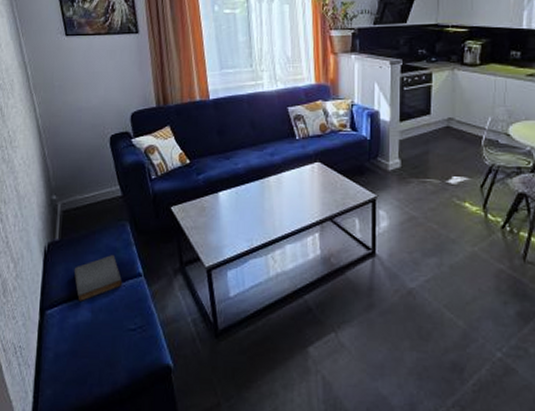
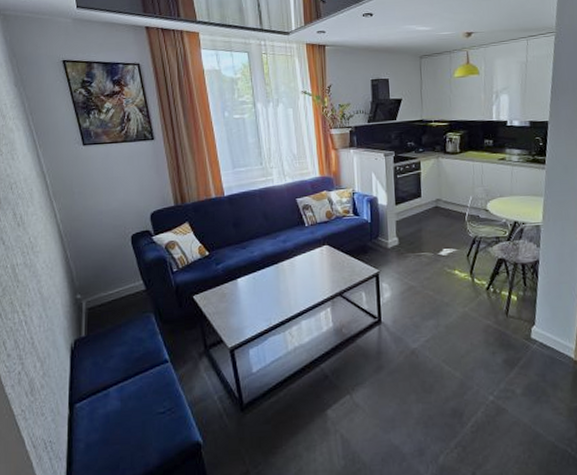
book: present [73,255,123,301] -> none [101,345,150,392]

